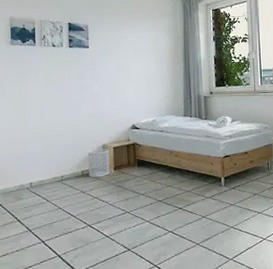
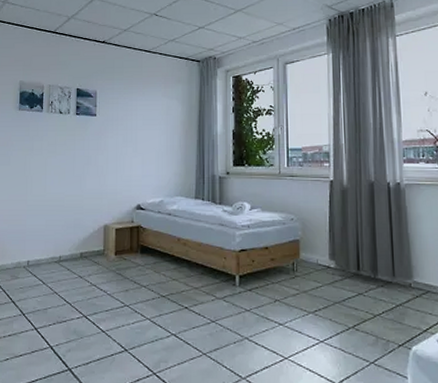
wastebasket: present [87,149,110,178] -> none [87,230,111,262]

